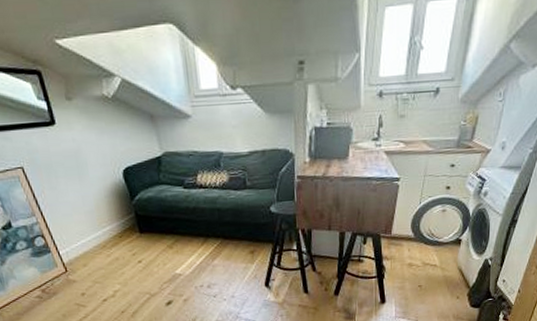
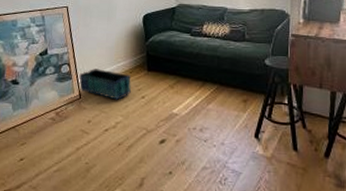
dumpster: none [58,237,125,268] -> present [79,69,131,100]

